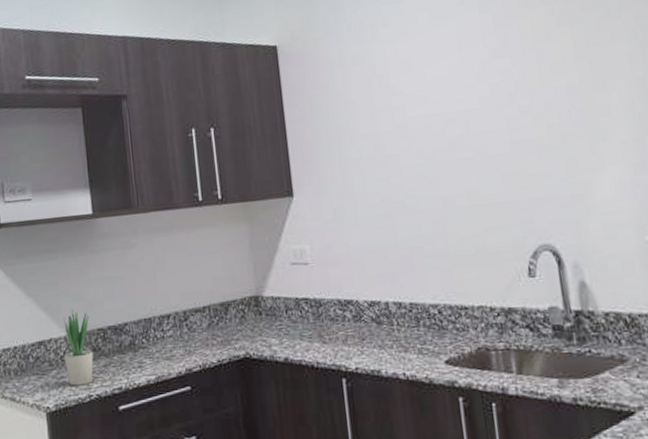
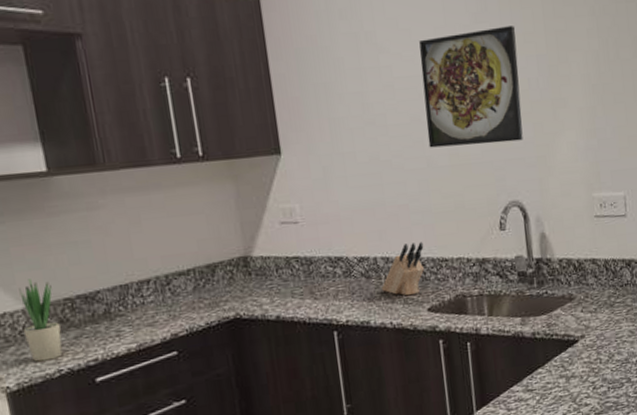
knife block: none [394,287,441,346] -> present [382,242,424,296]
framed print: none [434,57,554,188] -> present [419,26,523,148]

